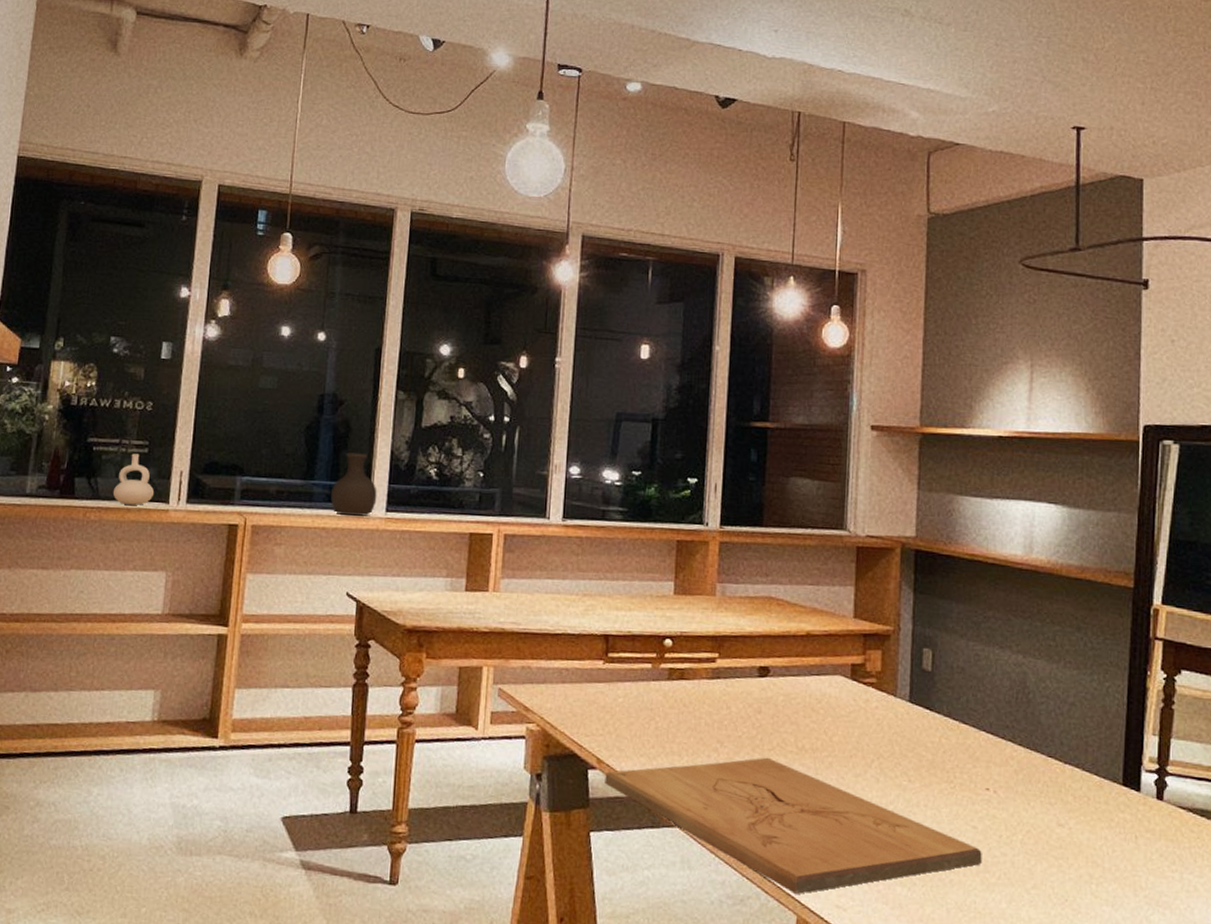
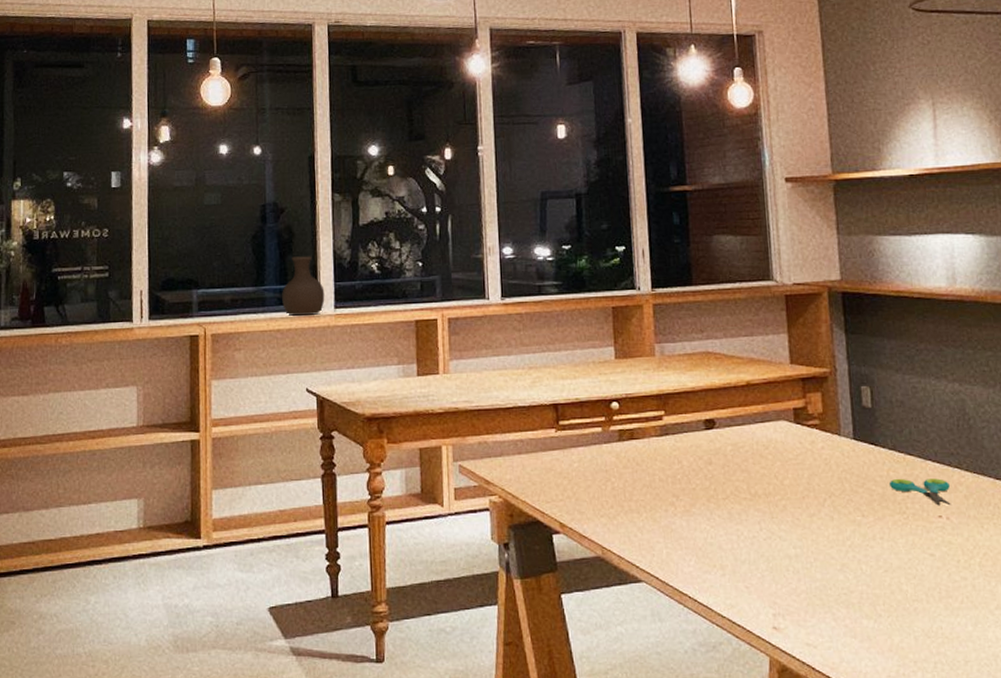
ceramic jug: present [112,453,155,505] -> none [80,278,119,327]
cutting board: present [605,757,982,894] -> none [569,506,943,636]
scissors: none [939,746,1001,779] -> present [888,478,951,506]

